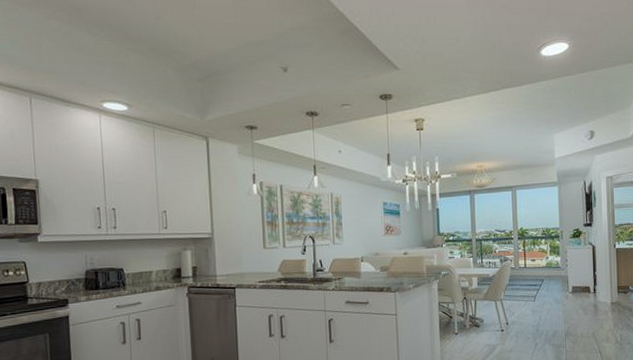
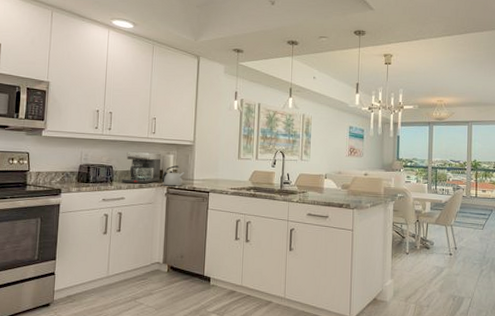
coffee maker: none [136,248,179,287] -> present [122,151,162,184]
kettle: none [180,262,207,285] -> present [161,165,186,186]

